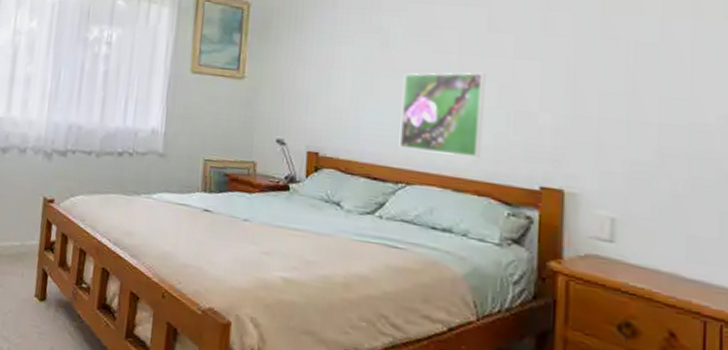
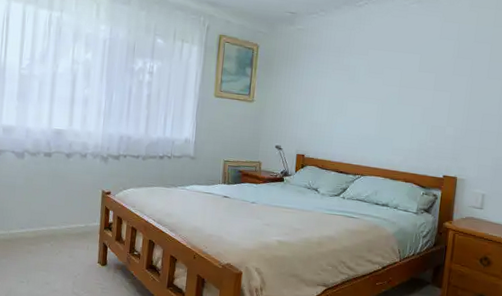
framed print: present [399,72,486,158] -> none [357,99,416,157]

